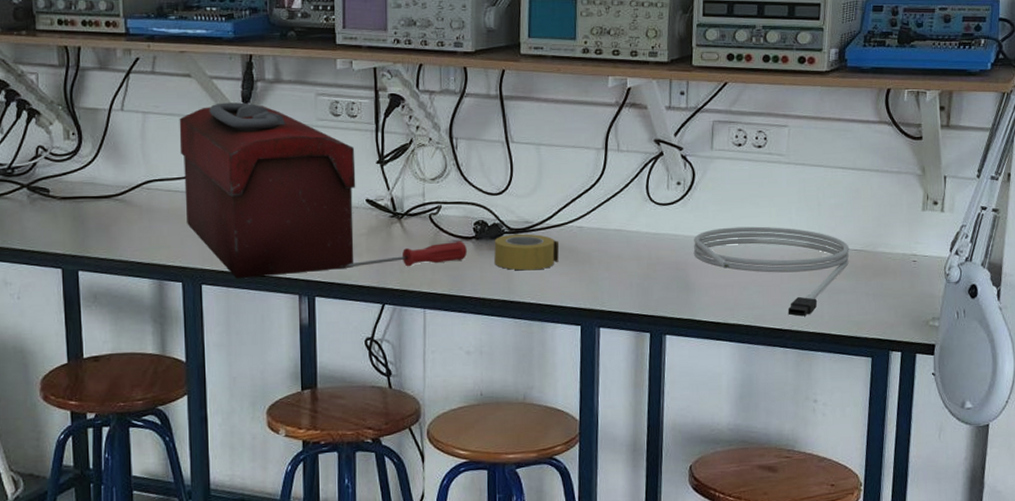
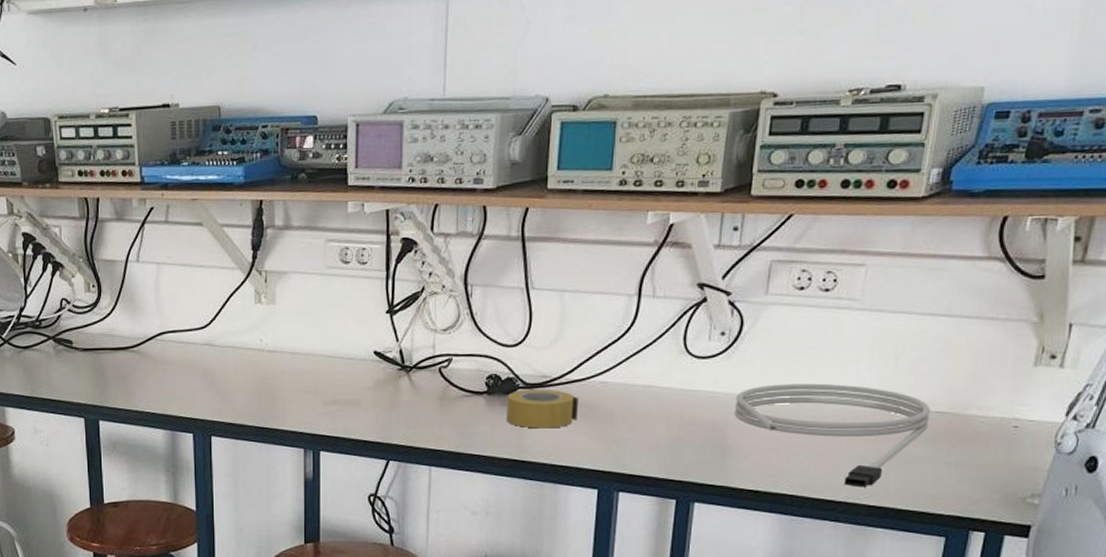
toolbox: present [179,102,356,278] -> none [191,251,364,430]
screwdriver: present [339,240,467,268] -> none [345,395,477,423]

